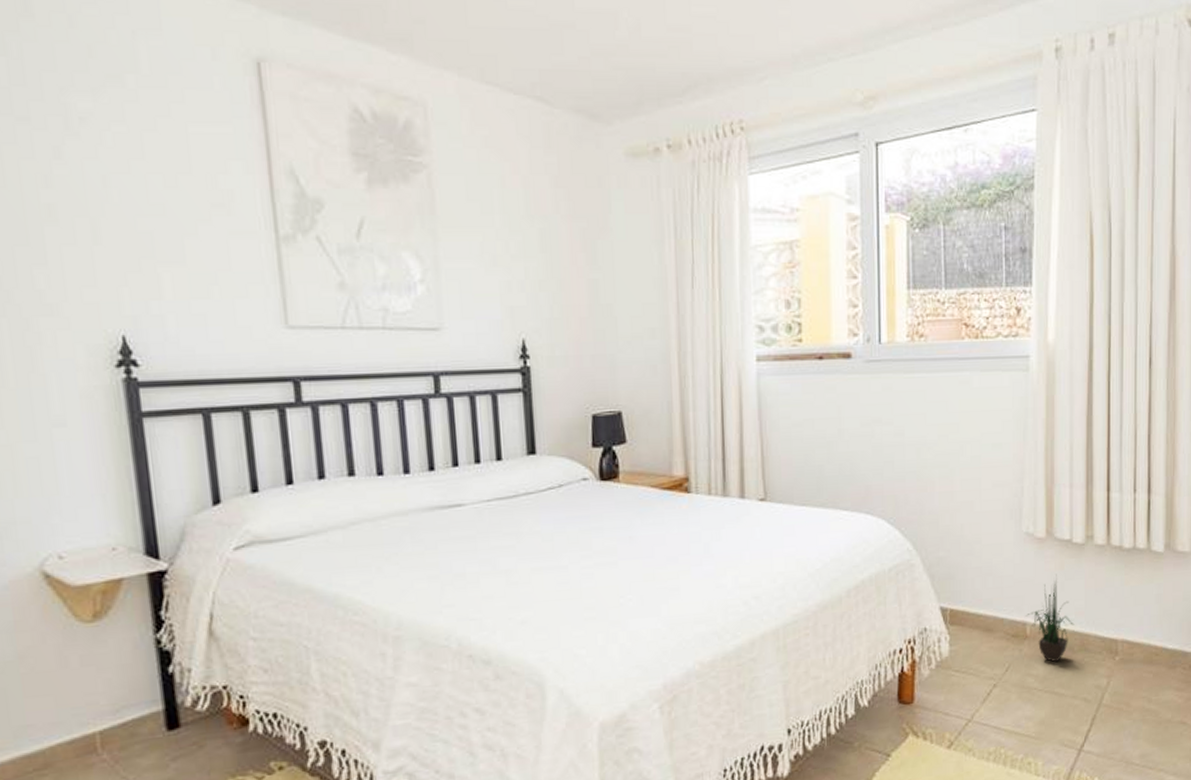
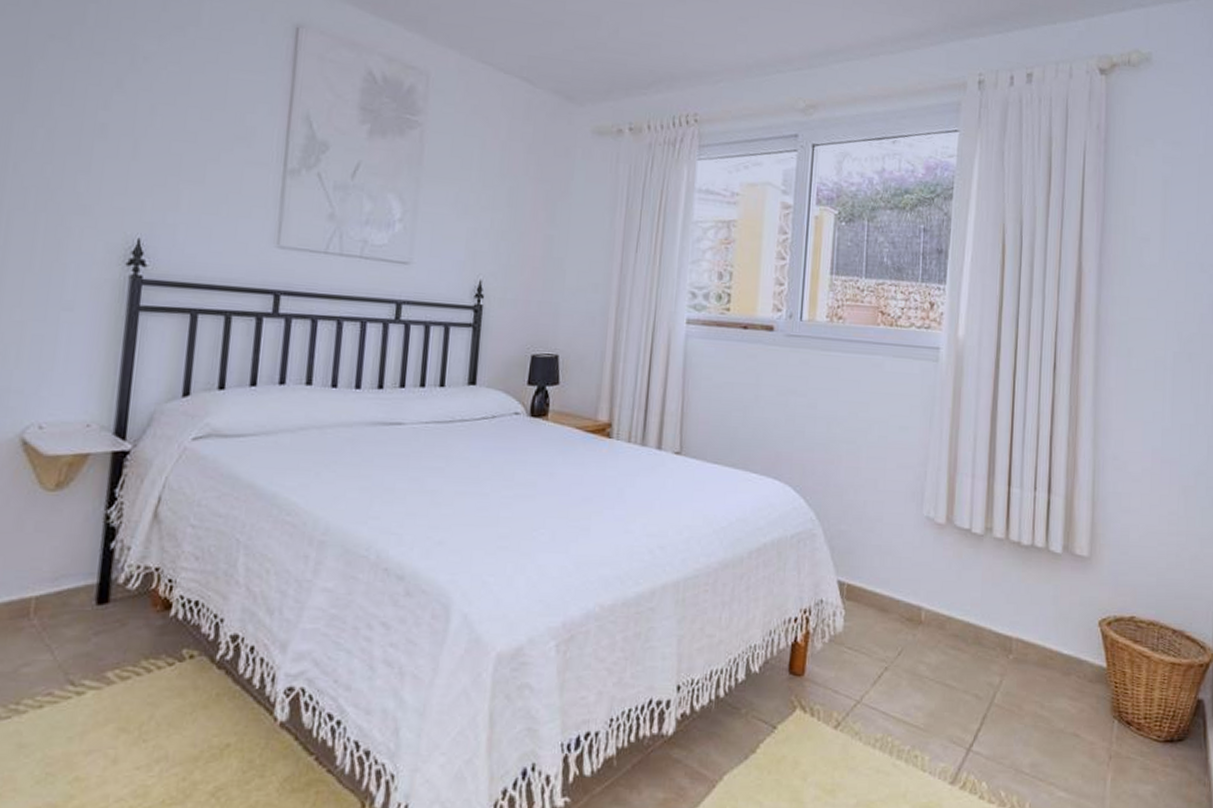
potted plant: present [1025,575,1075,663] -> none [921,563,970,653]

